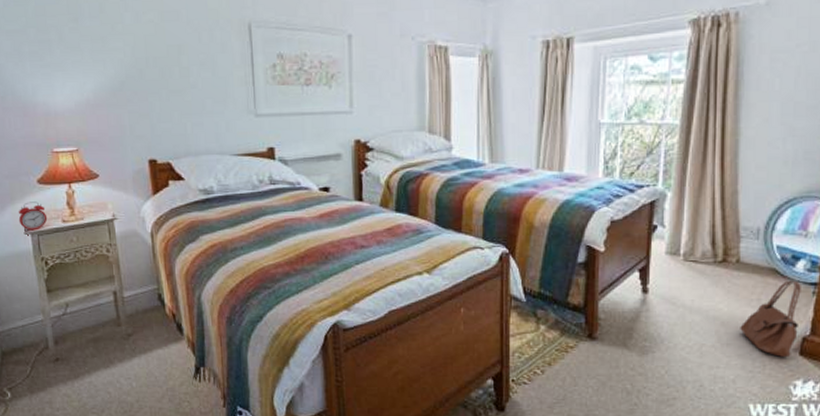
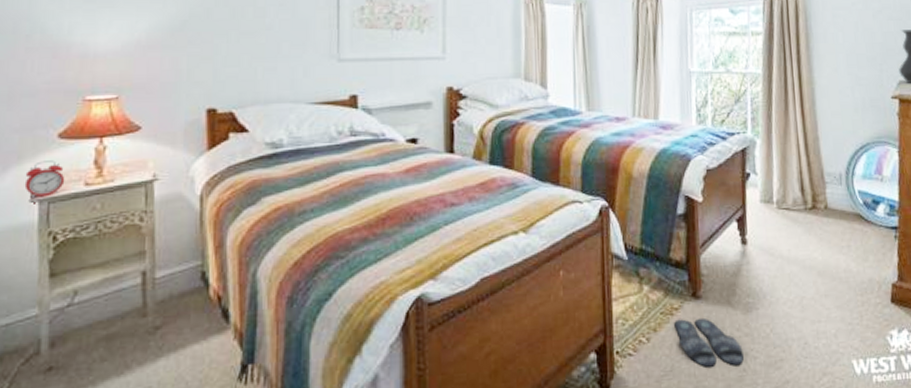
slippers: none [569,356,635,400] -> present [674,317,744,367]
handbag: present [740,280,801,357] -> none [835,225,887,306]

